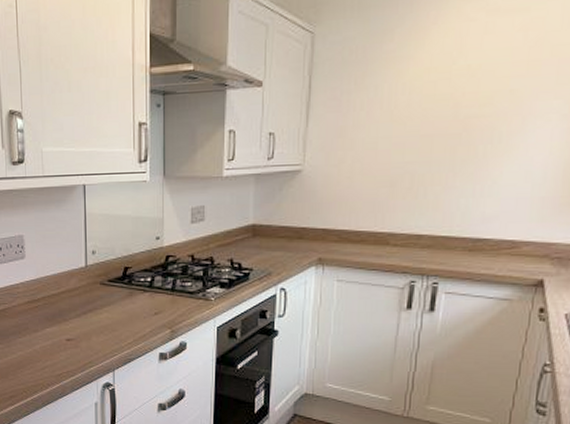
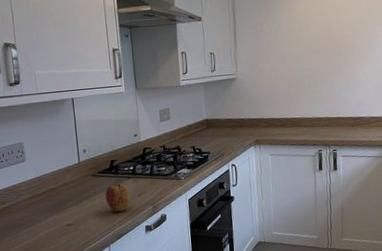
apple: none [114,296,145,332] -> present [105,183,131,212]

